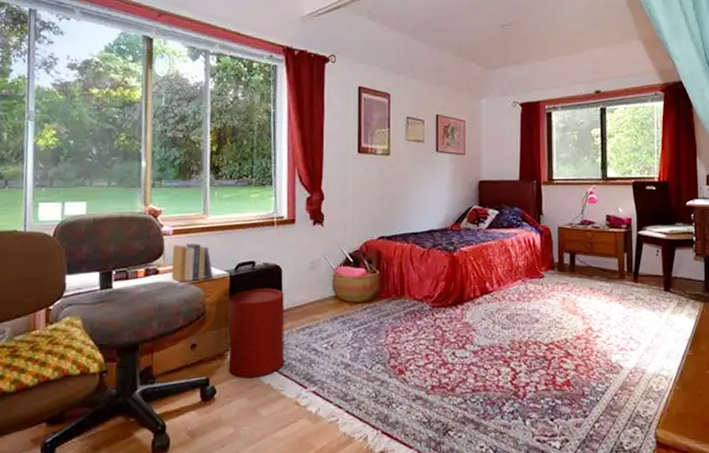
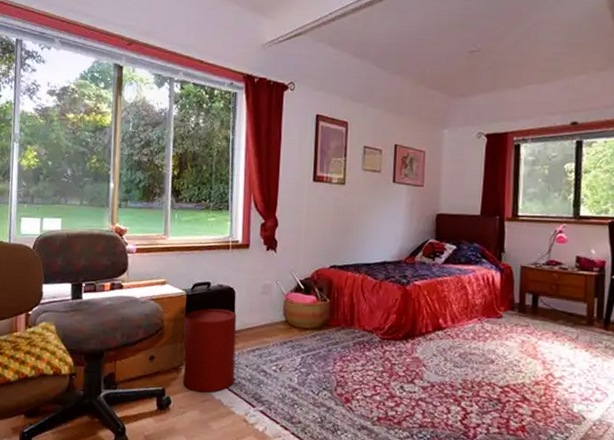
books: present [171,243,214,282] -> none [133,262,172,298]

